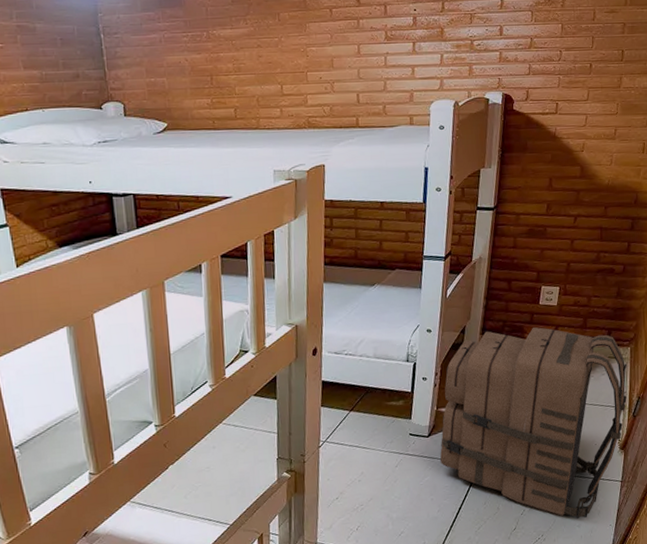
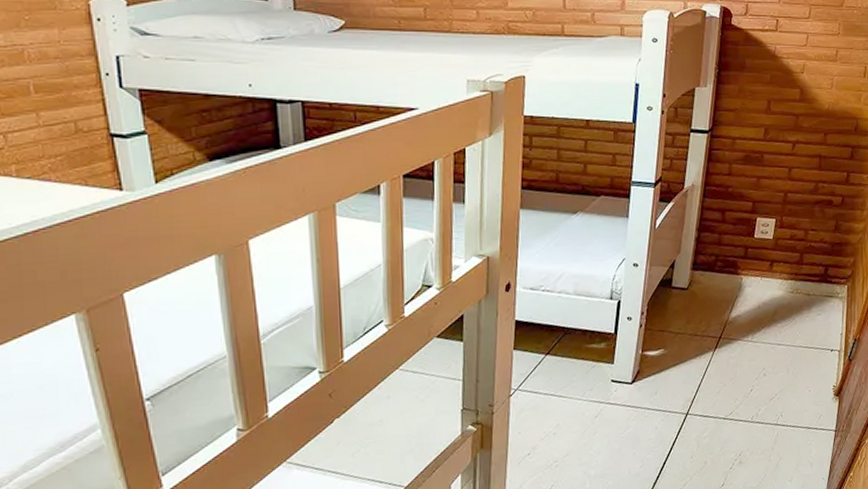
backpack: present [440,327,628,519] -> none [644,262,844,472]

